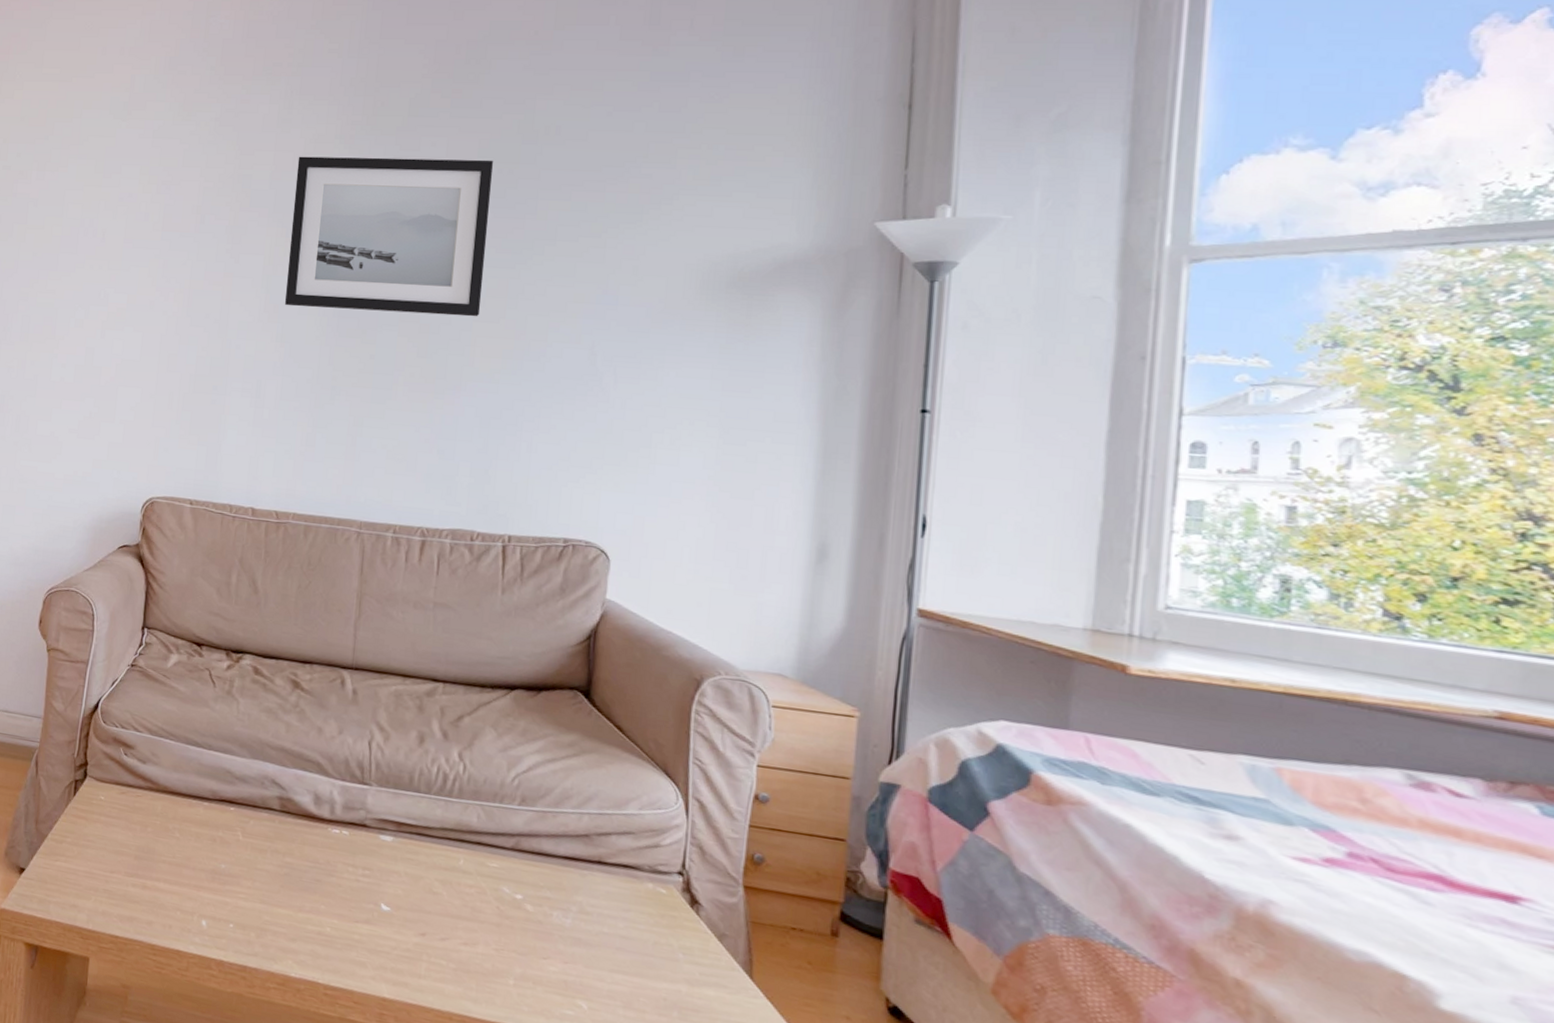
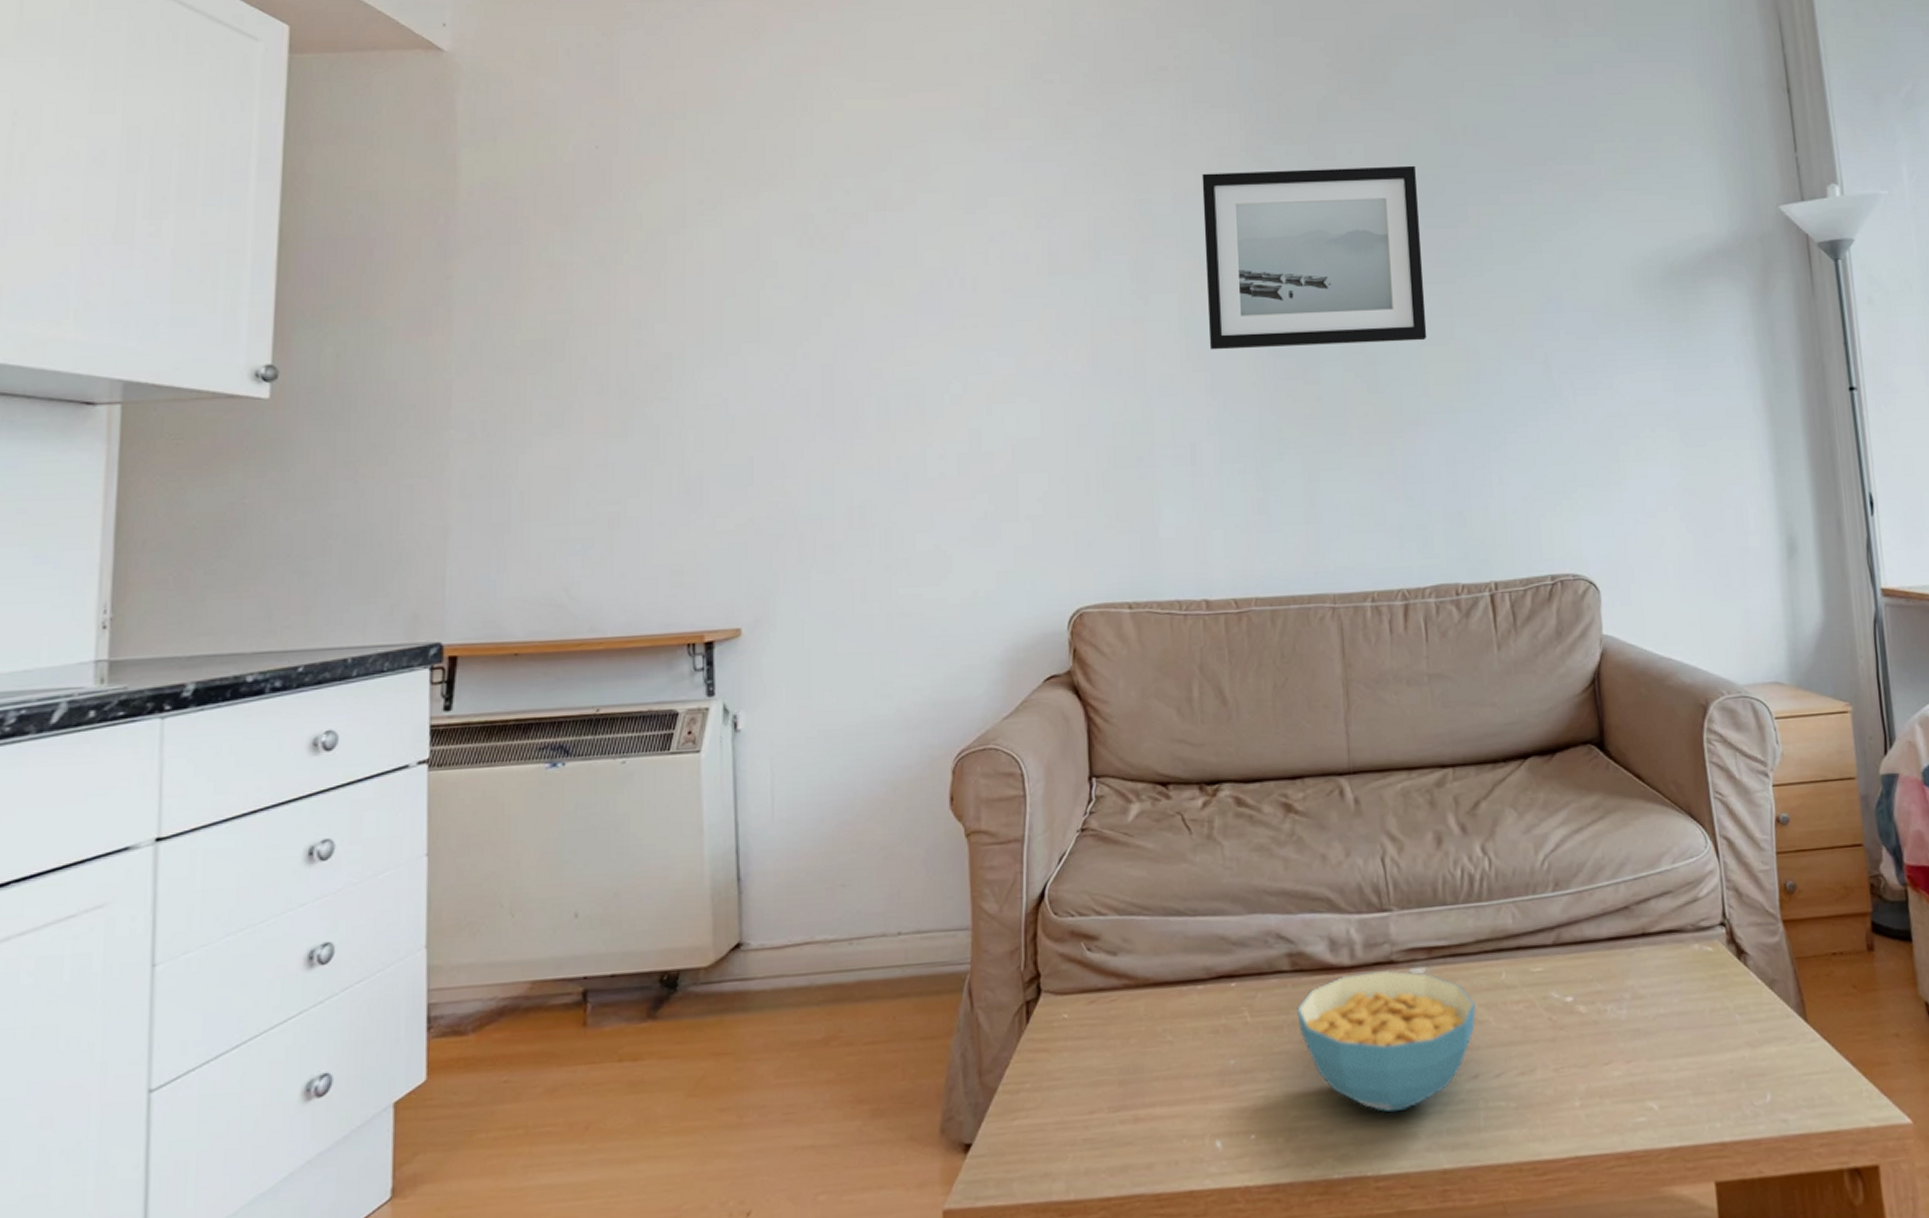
cereal bowl: none [279,825,432,943] -> present [1297,969,1476,1113]

